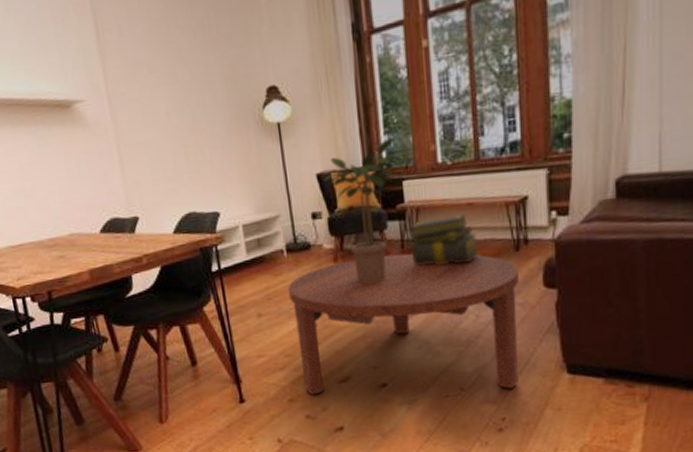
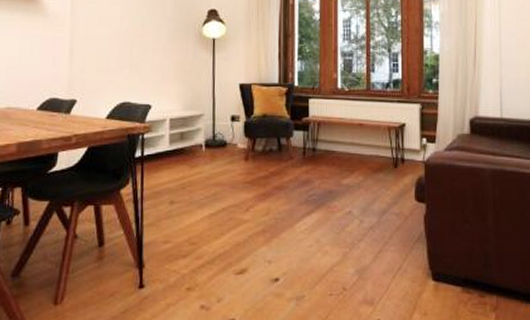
coffee table: present [287,253,519,395] -> none [201,160,396,291]
potted plant: present [320,136,408,284] -> none [243,62,316,182]
stack of books: present [408,213,480,265] -> none [310,131,366,173]

